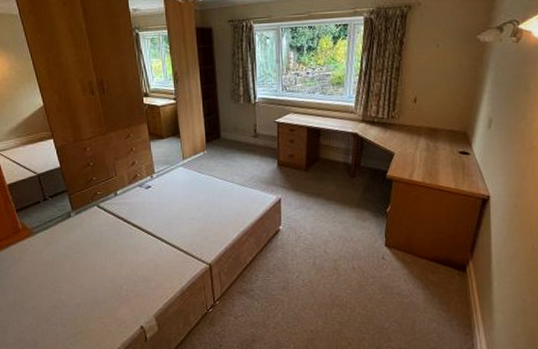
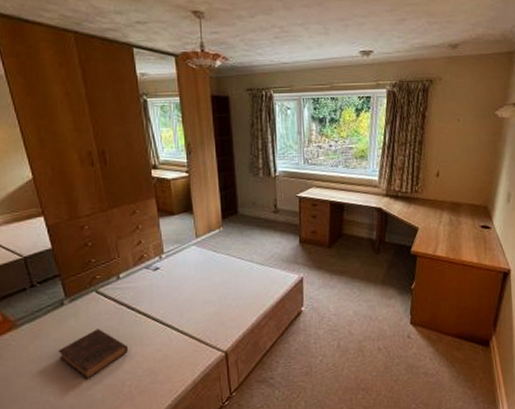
book: none [67,238,126,282] -> present [58,329,129,380]

